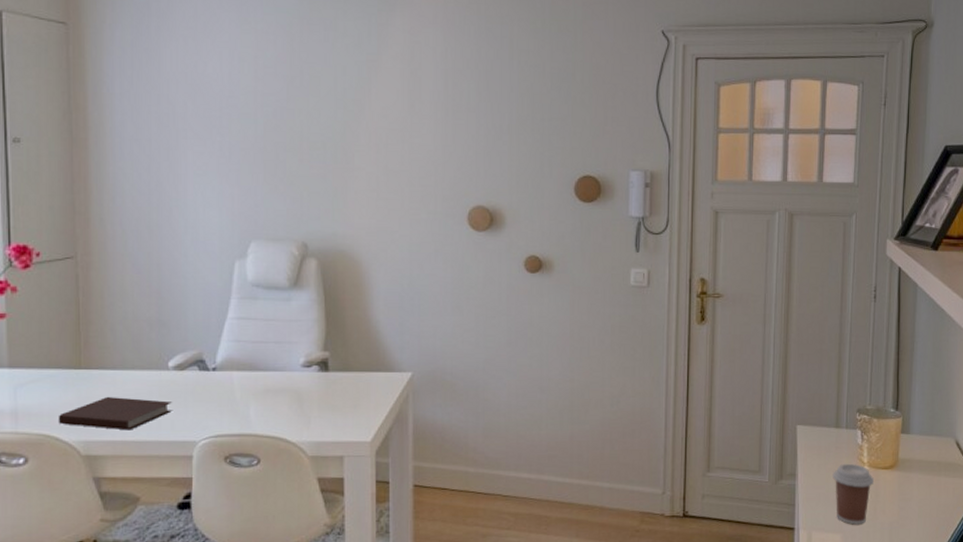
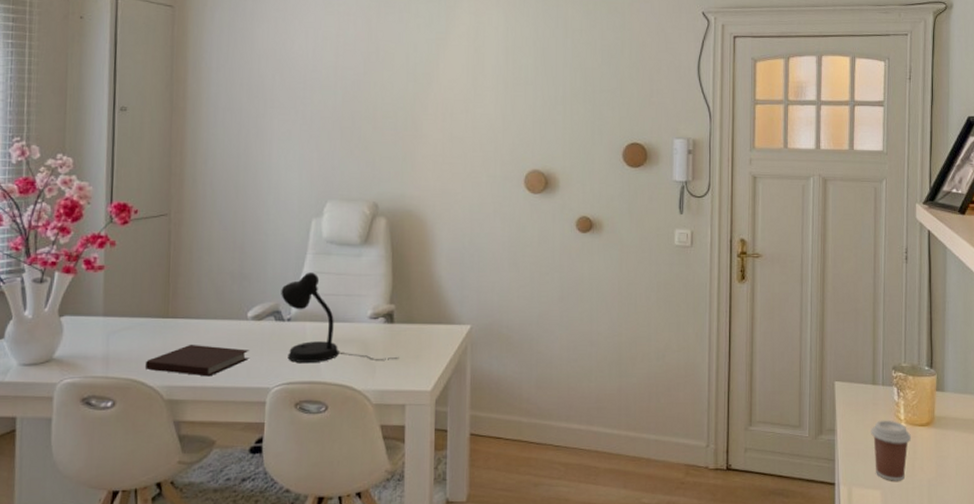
desk lamp: none [204,319,336,415] -> present [281,273,399,364]

